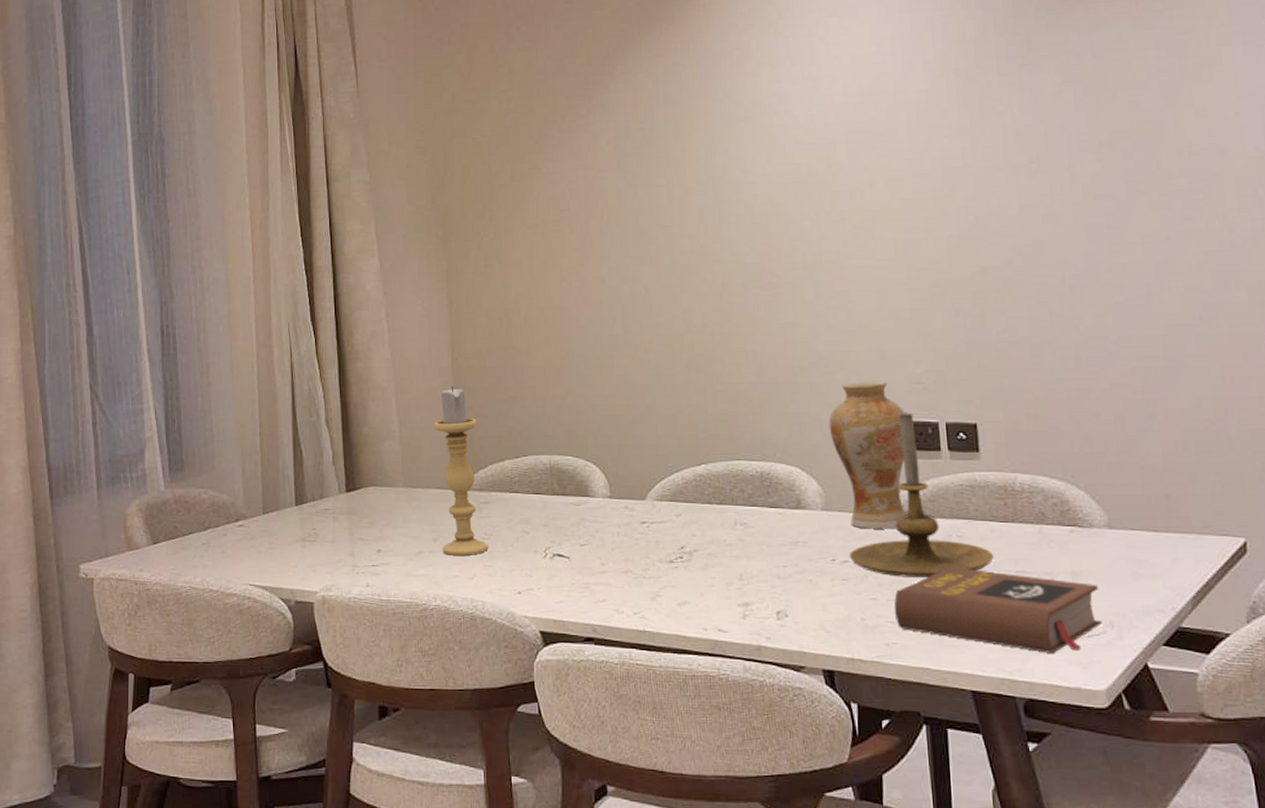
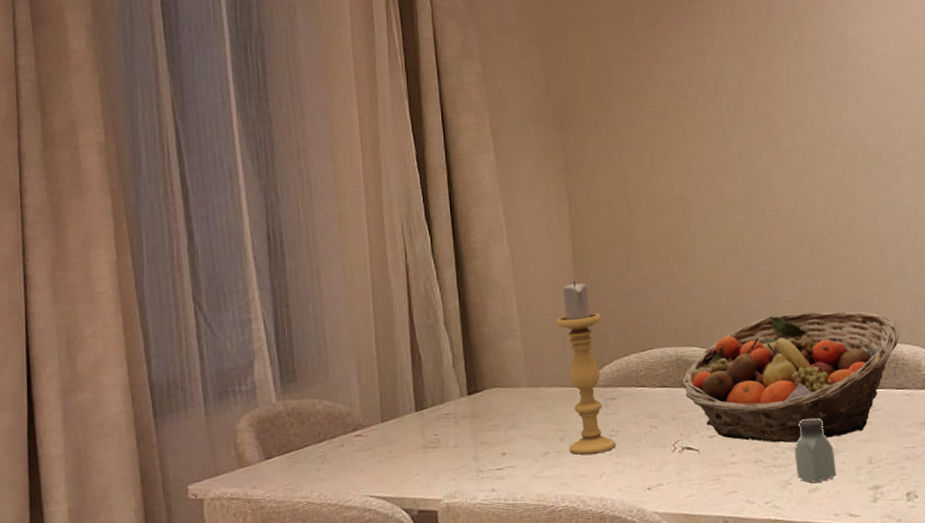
fruit basket: none [554,426,774,555] -> present [681,311,900,443]
saltshaker: none [664,532,707,597] -> present [794,417,837,483]

